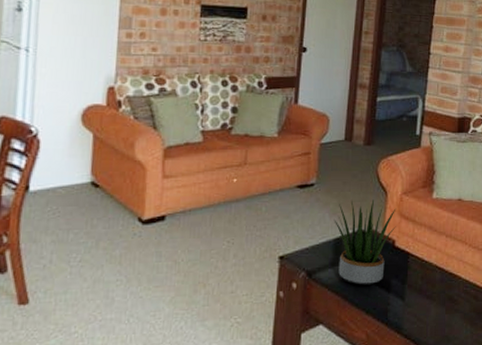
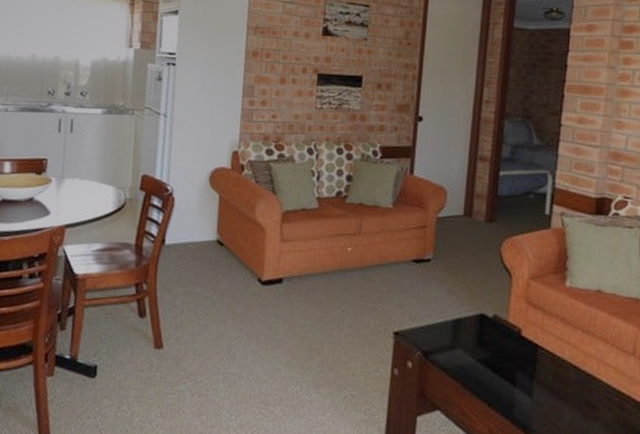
potted plant: present [333,199,396,286] -> none [452,280,523,376]

